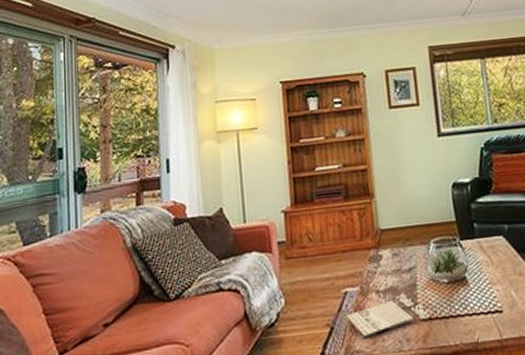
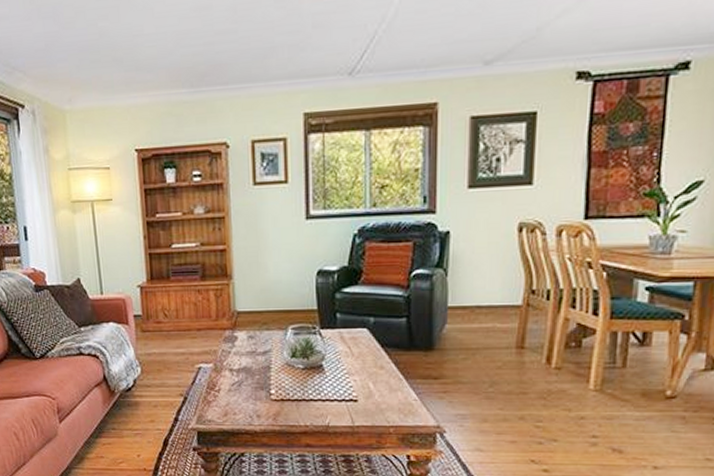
magazine: present [346,293,430,339] -> none [200,374,282,410]

